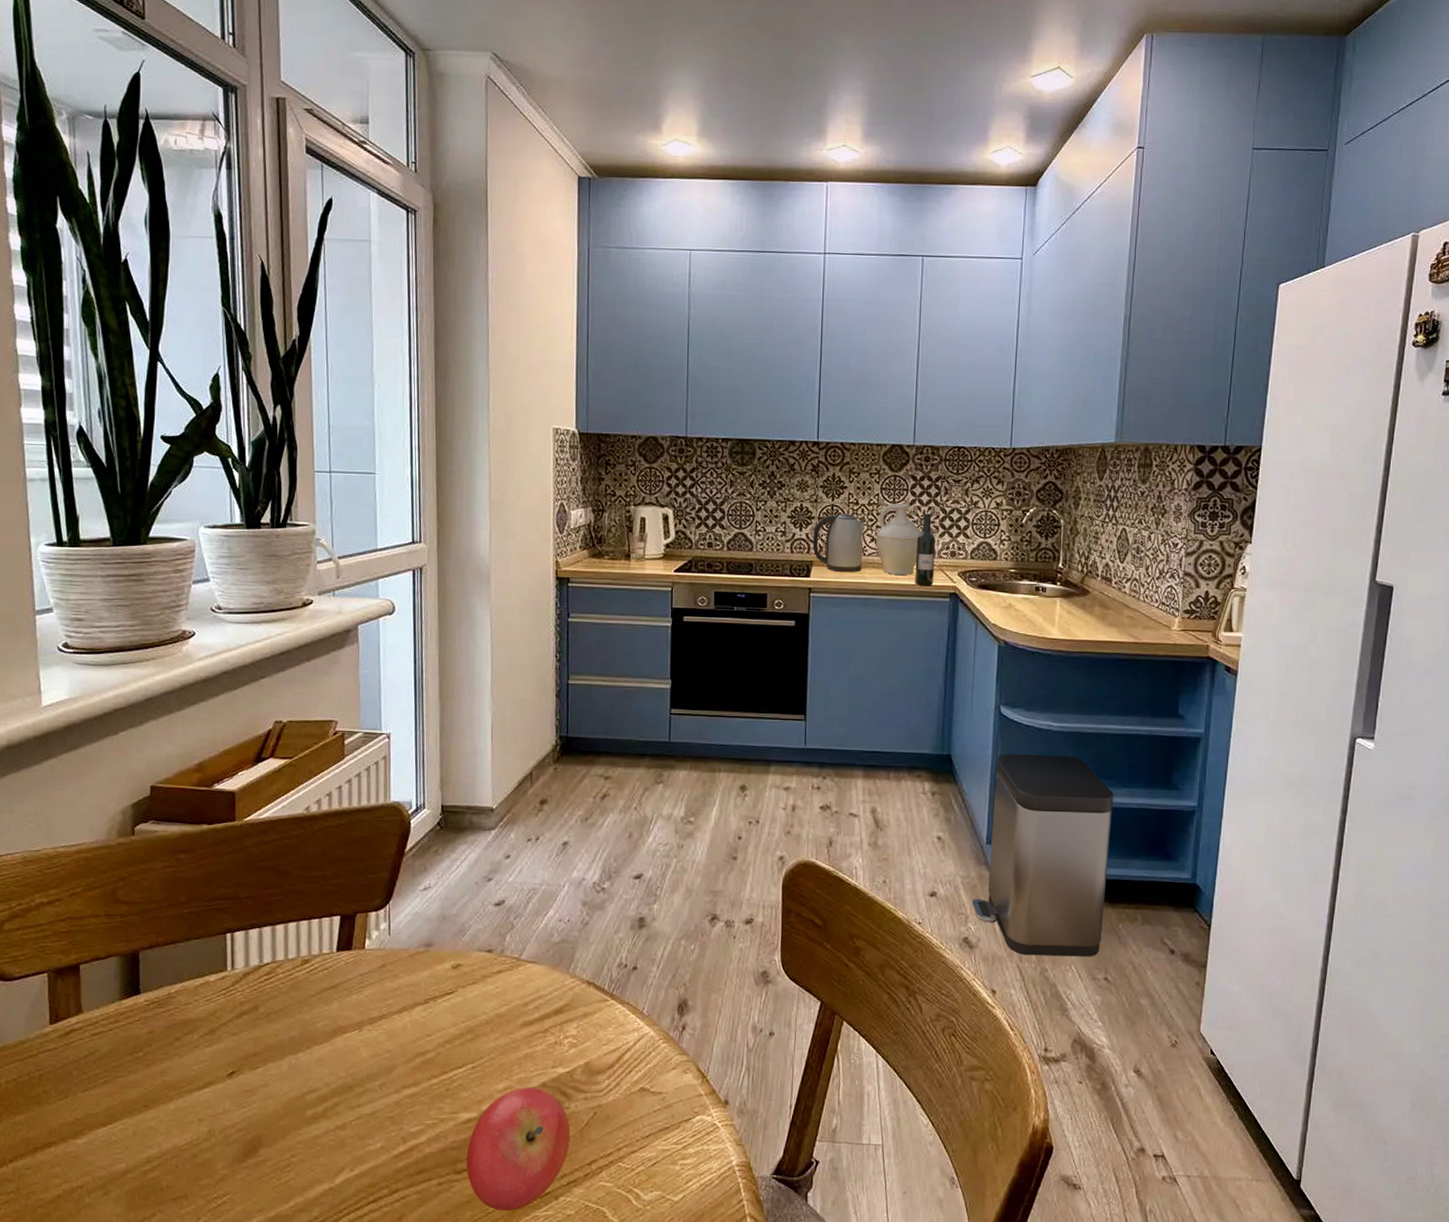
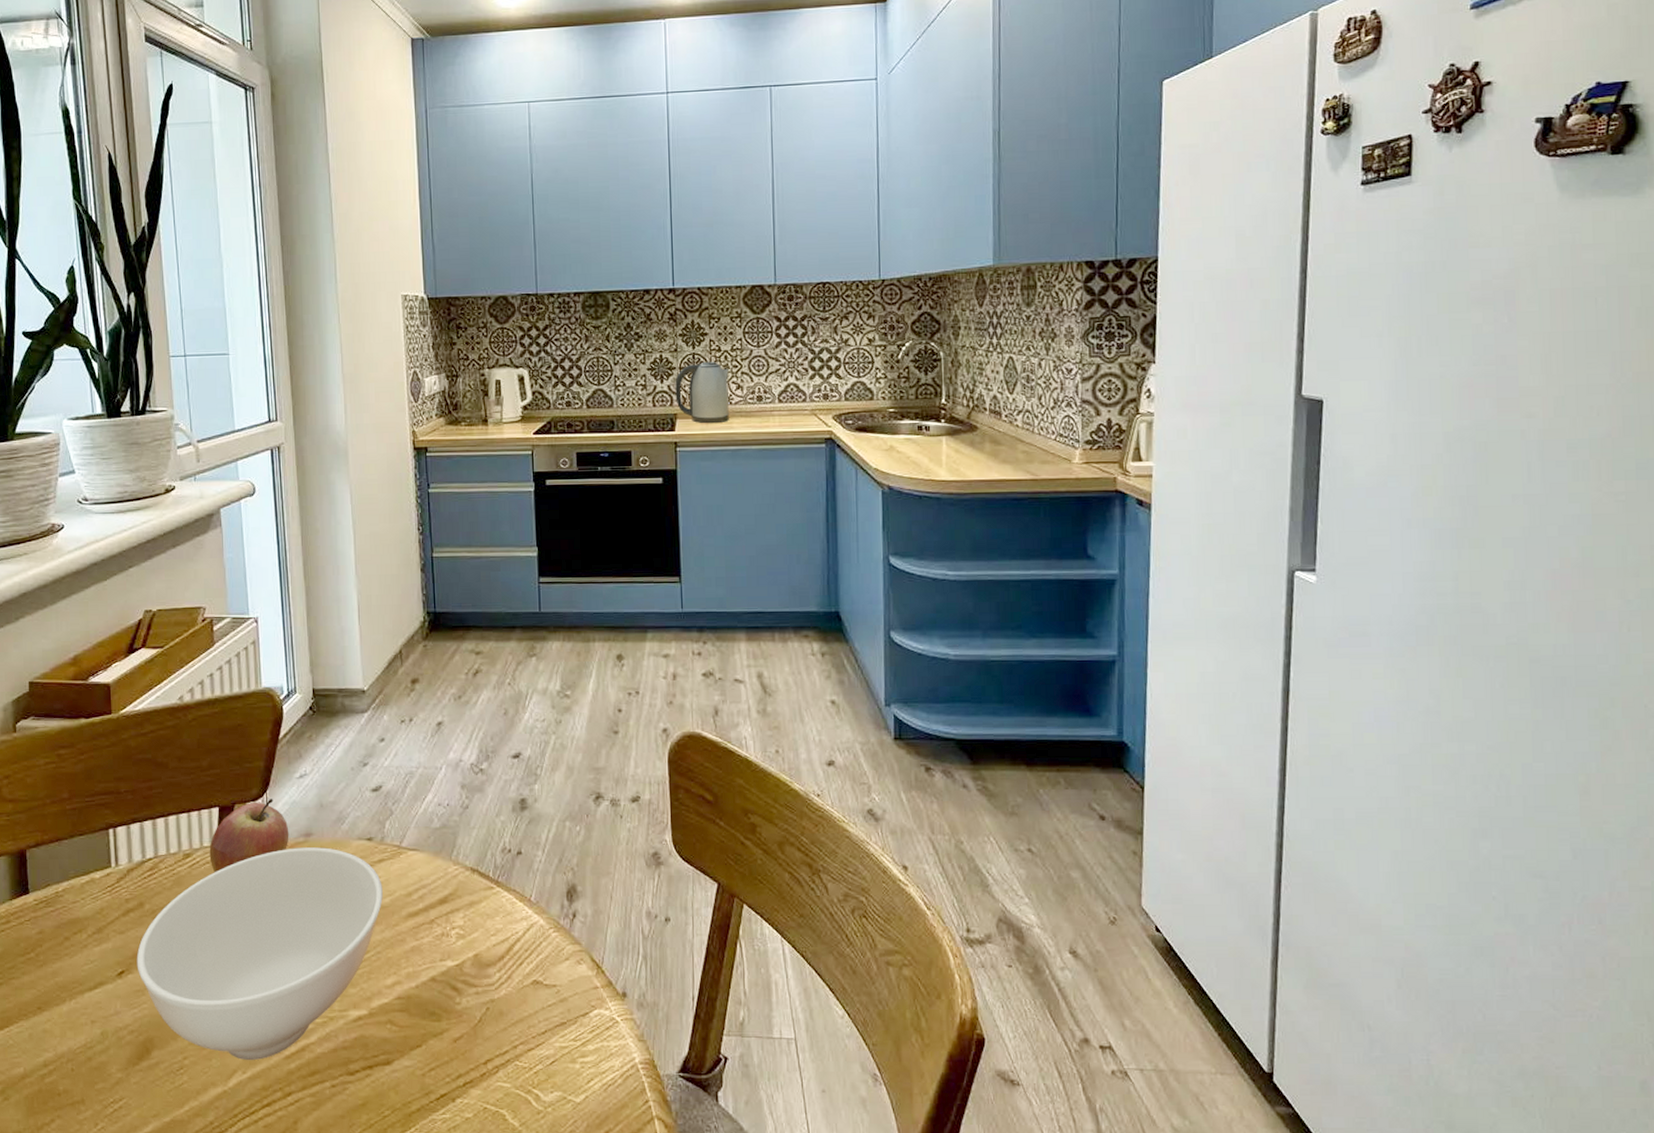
bowl: none [248,957,500,1158] -> present [136,847,383,1060]
fruit: none [328,909,410,979] -> present [209,799,289,873]
fruit: present [466,1087,571,1210] -> none [358,982,464,1114]
ceramic jug: present [876,504,921,576] -> none [742,347,790,423]
wine bottle: present [915,513,936,586] -> none [785,355,807,433]
pedal bin: present [972,754,1114,957] -> none [874,606,1023,827]

